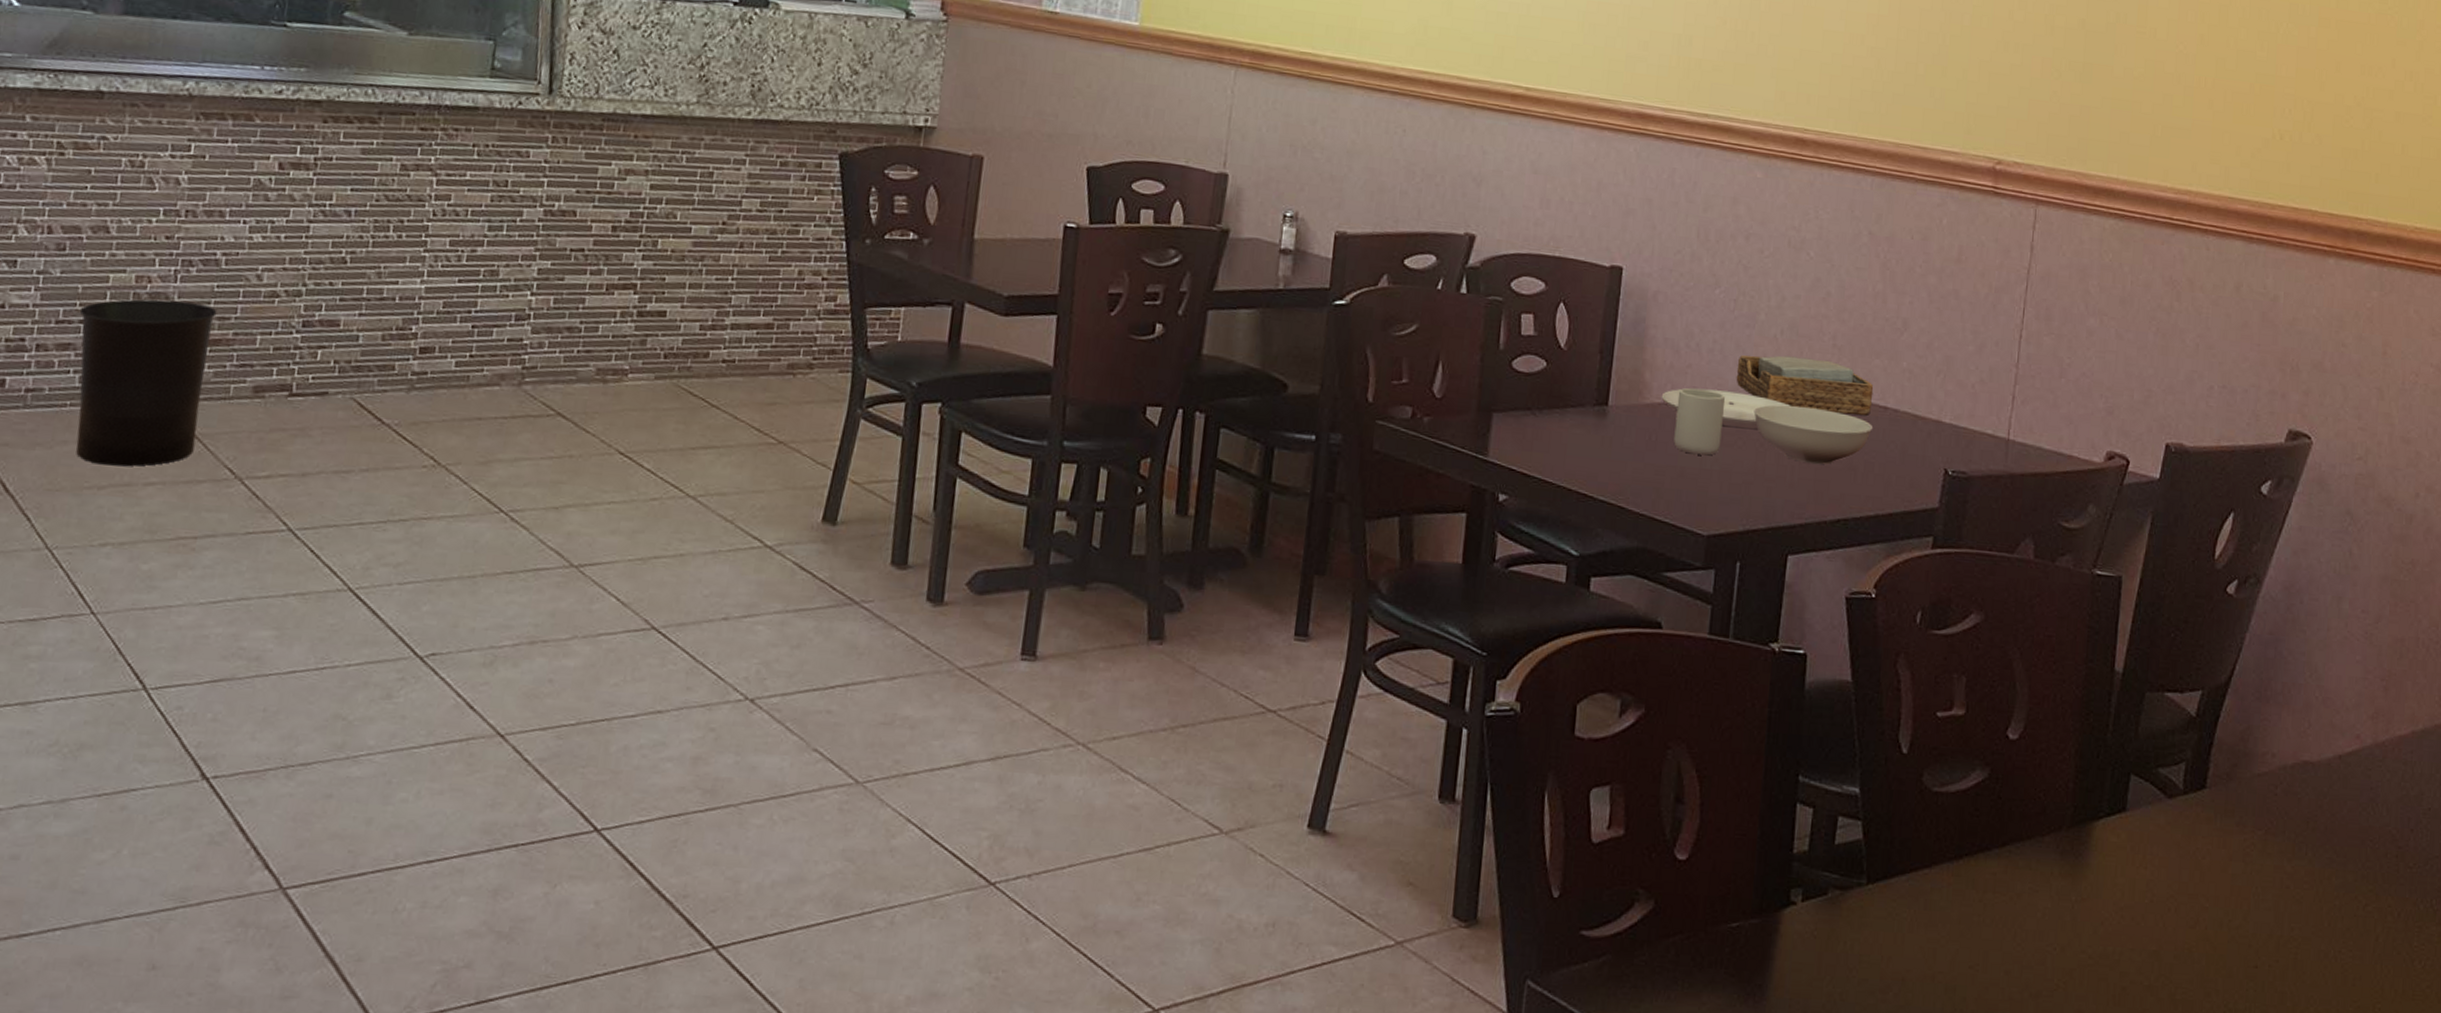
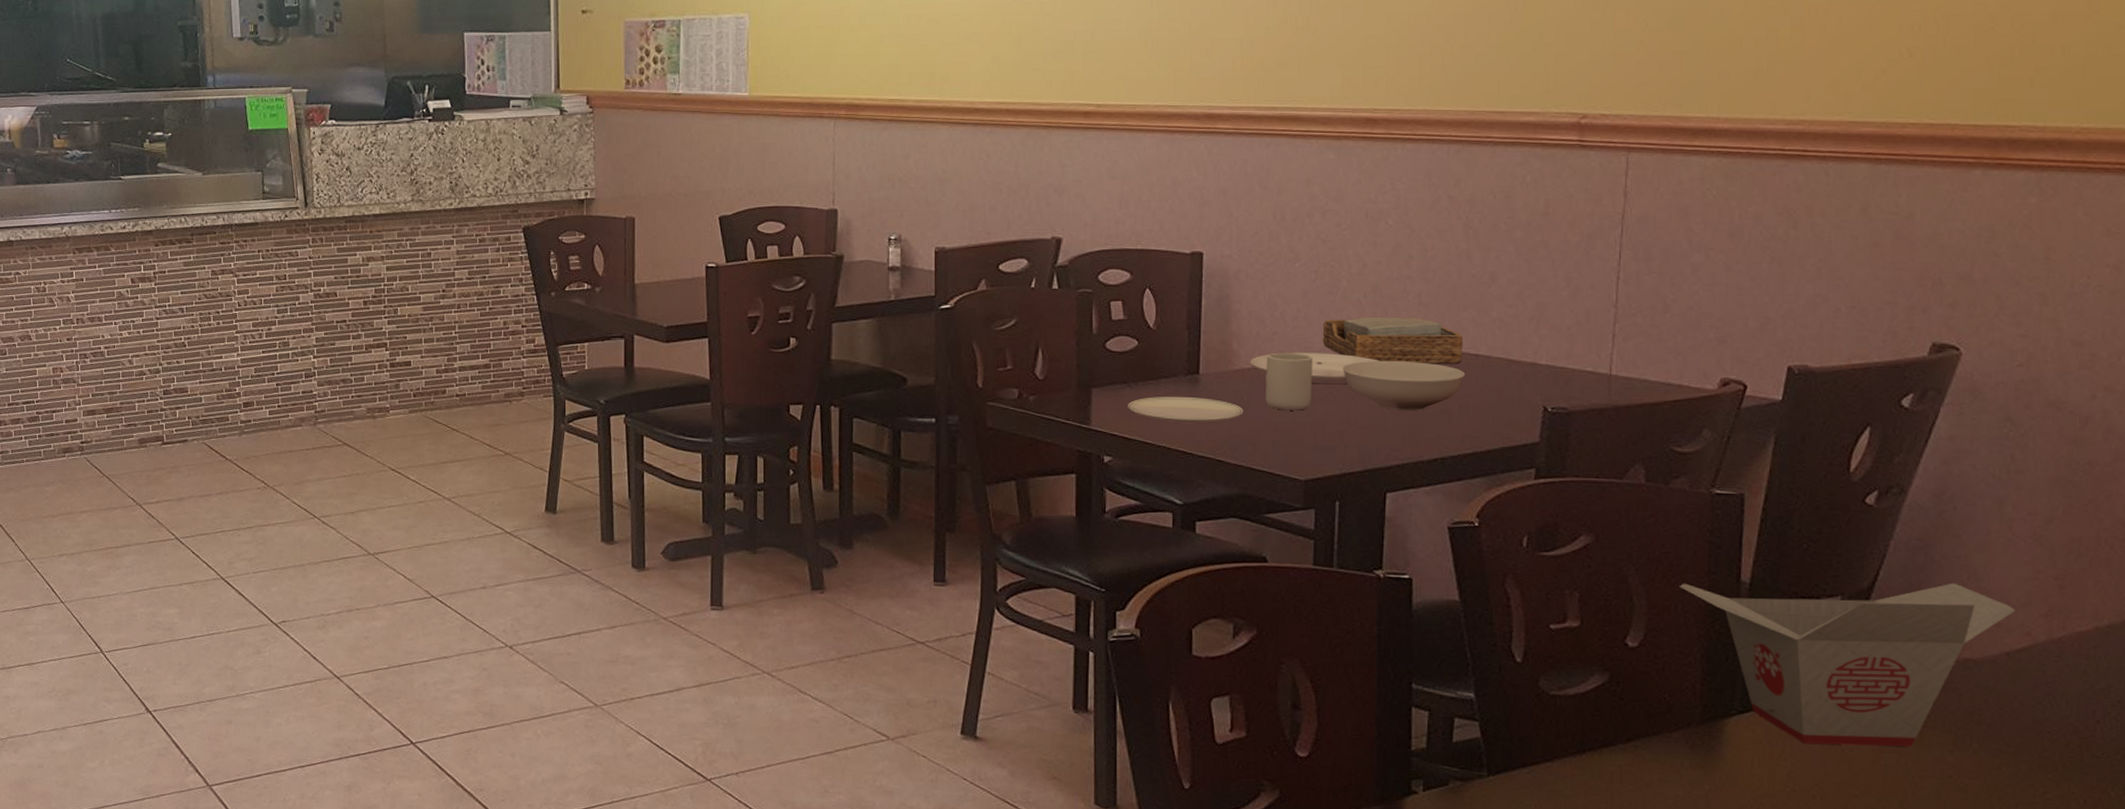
waste bin: present [76,299,217,467] -> none [21,383,107,501]
plate: none [1529,428,1651,463] -> present [1128,396,1244,424]
takeout container: none [2060,670,2349,855] -> present [1680,583,2016,747]

